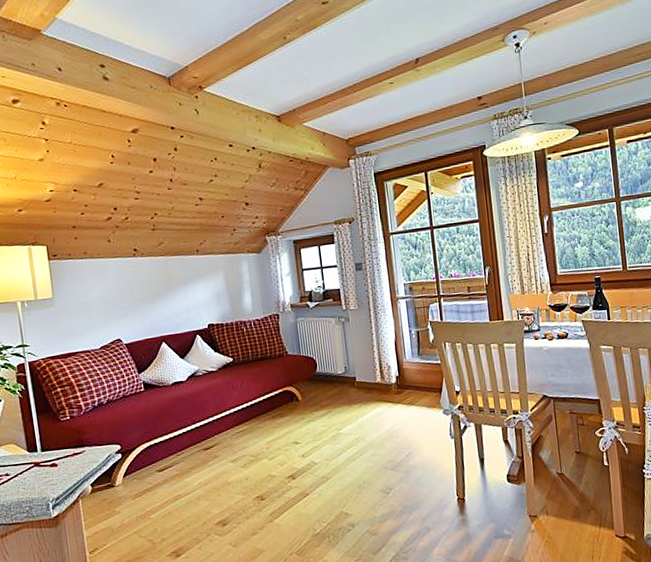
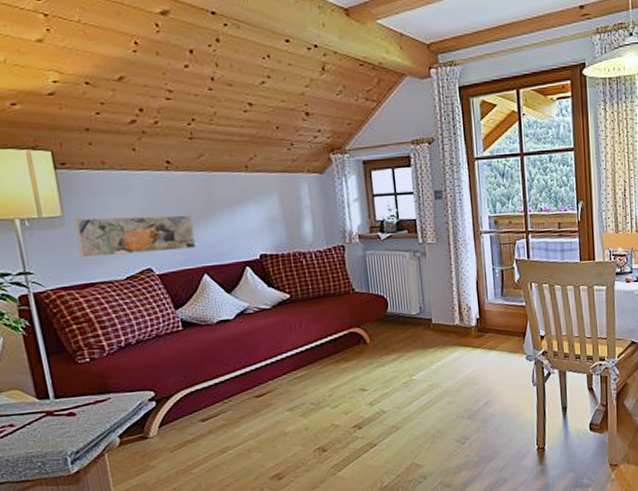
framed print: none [61,292,156,332] -> present [74,214,196,258]

